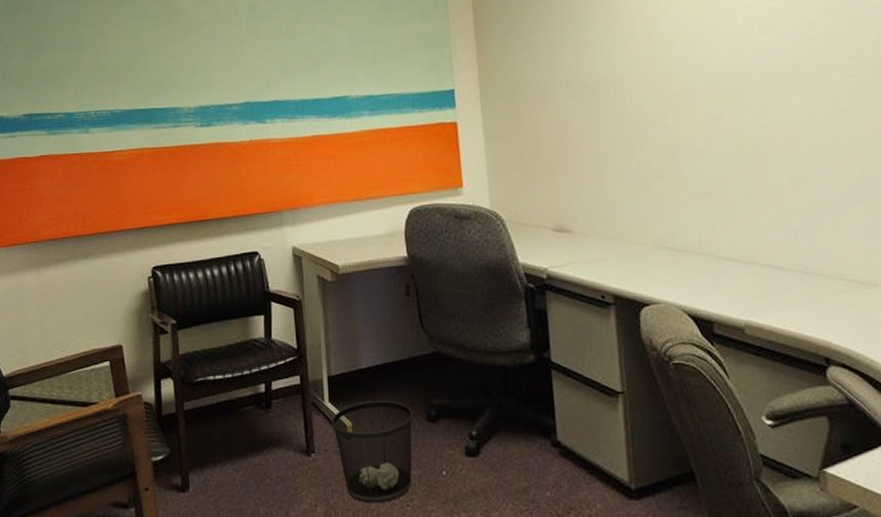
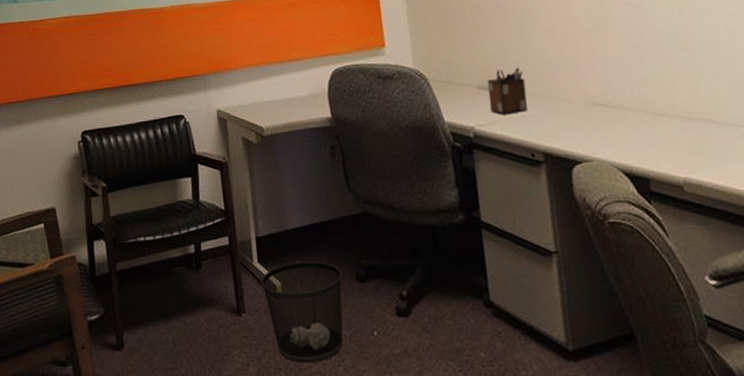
desk organizer: none [561,210,600,257] -> present [487,67,528,115]

